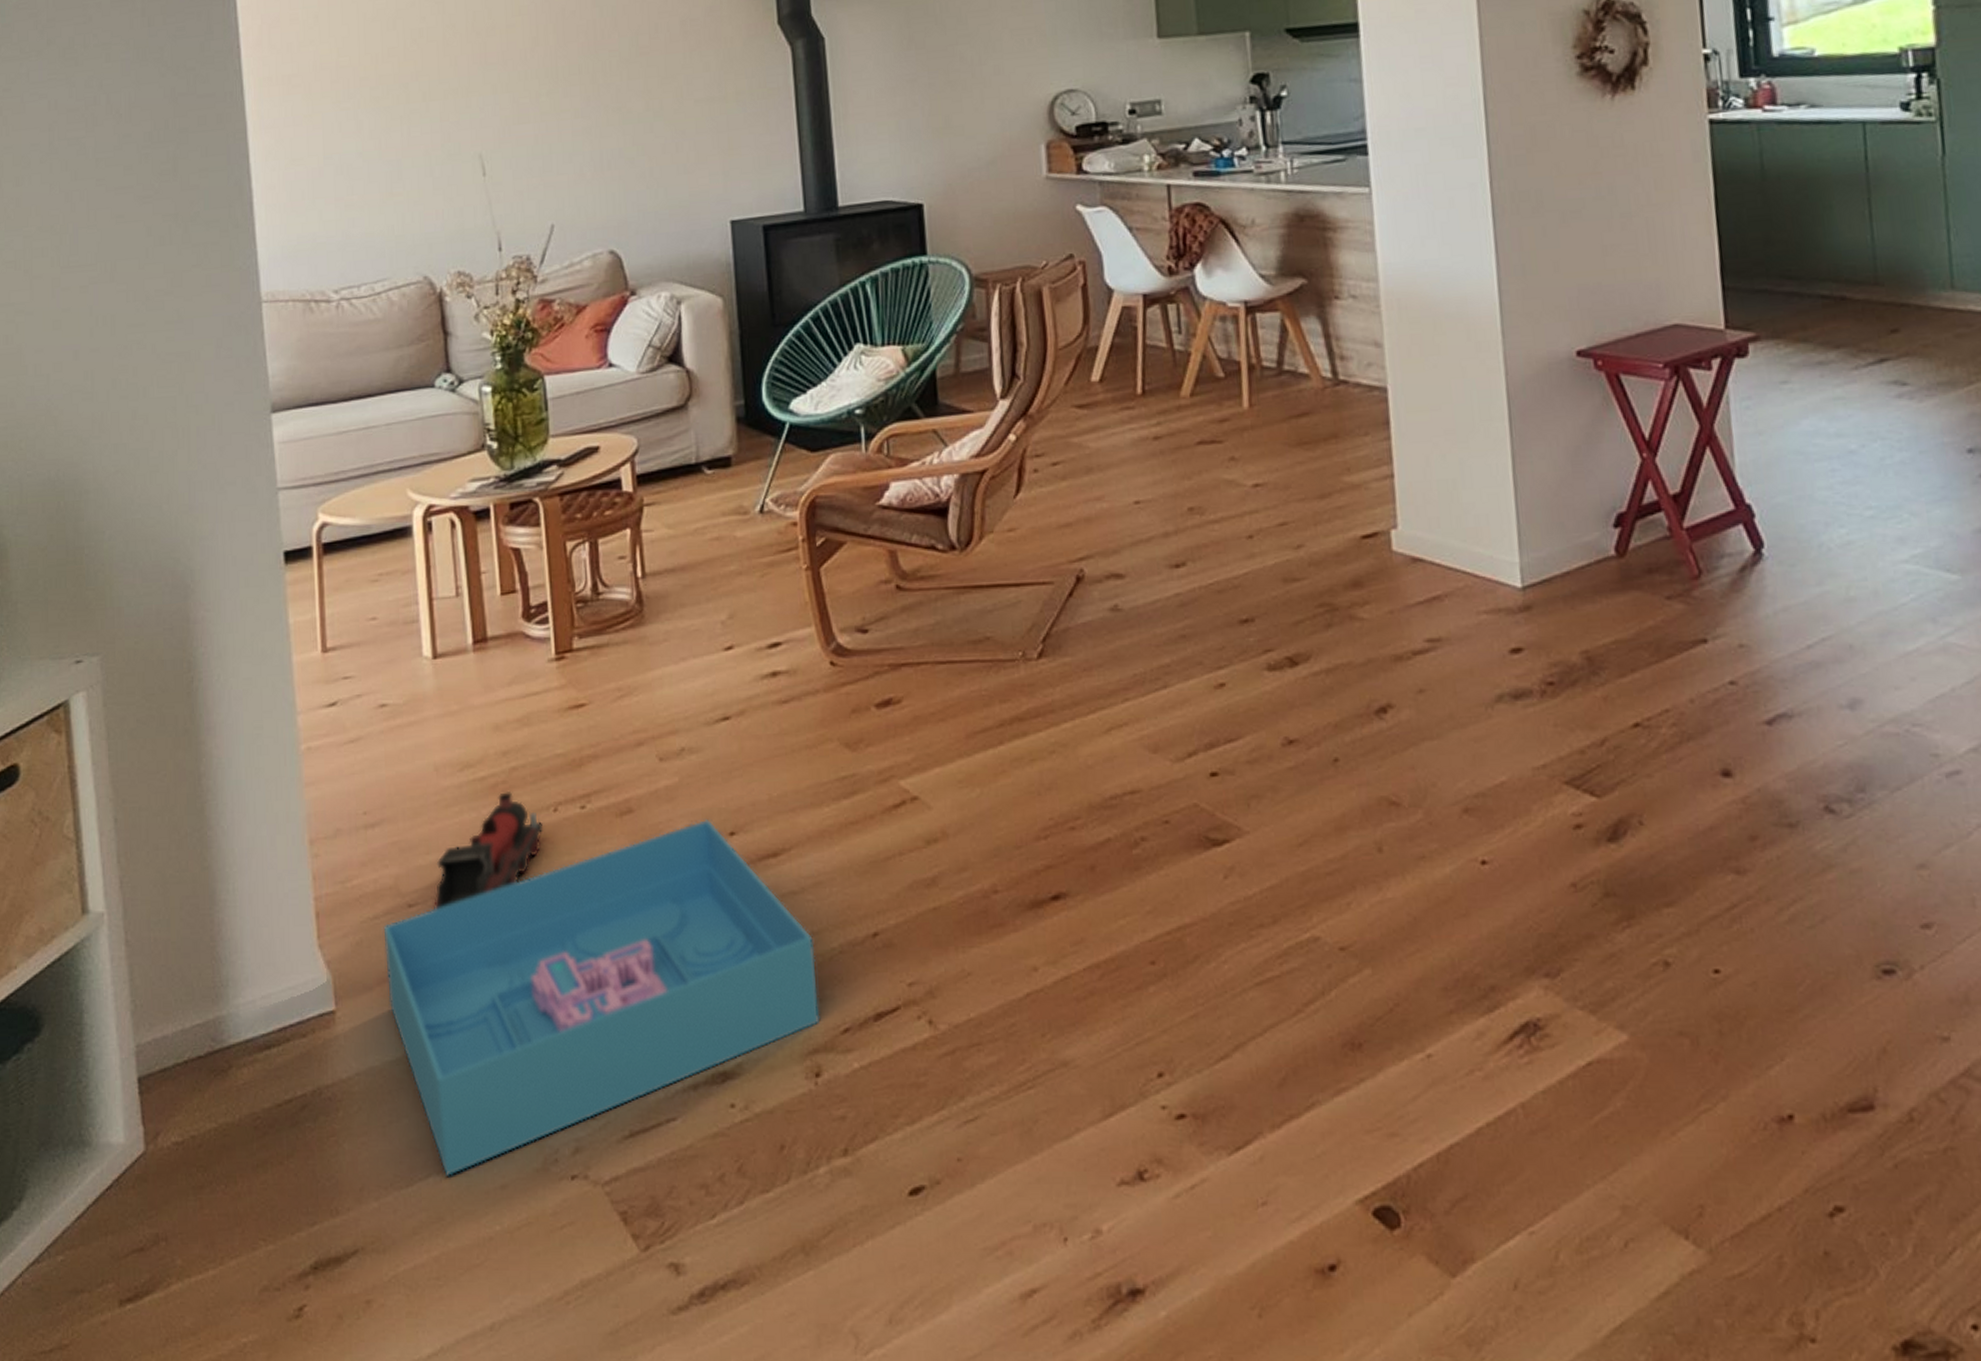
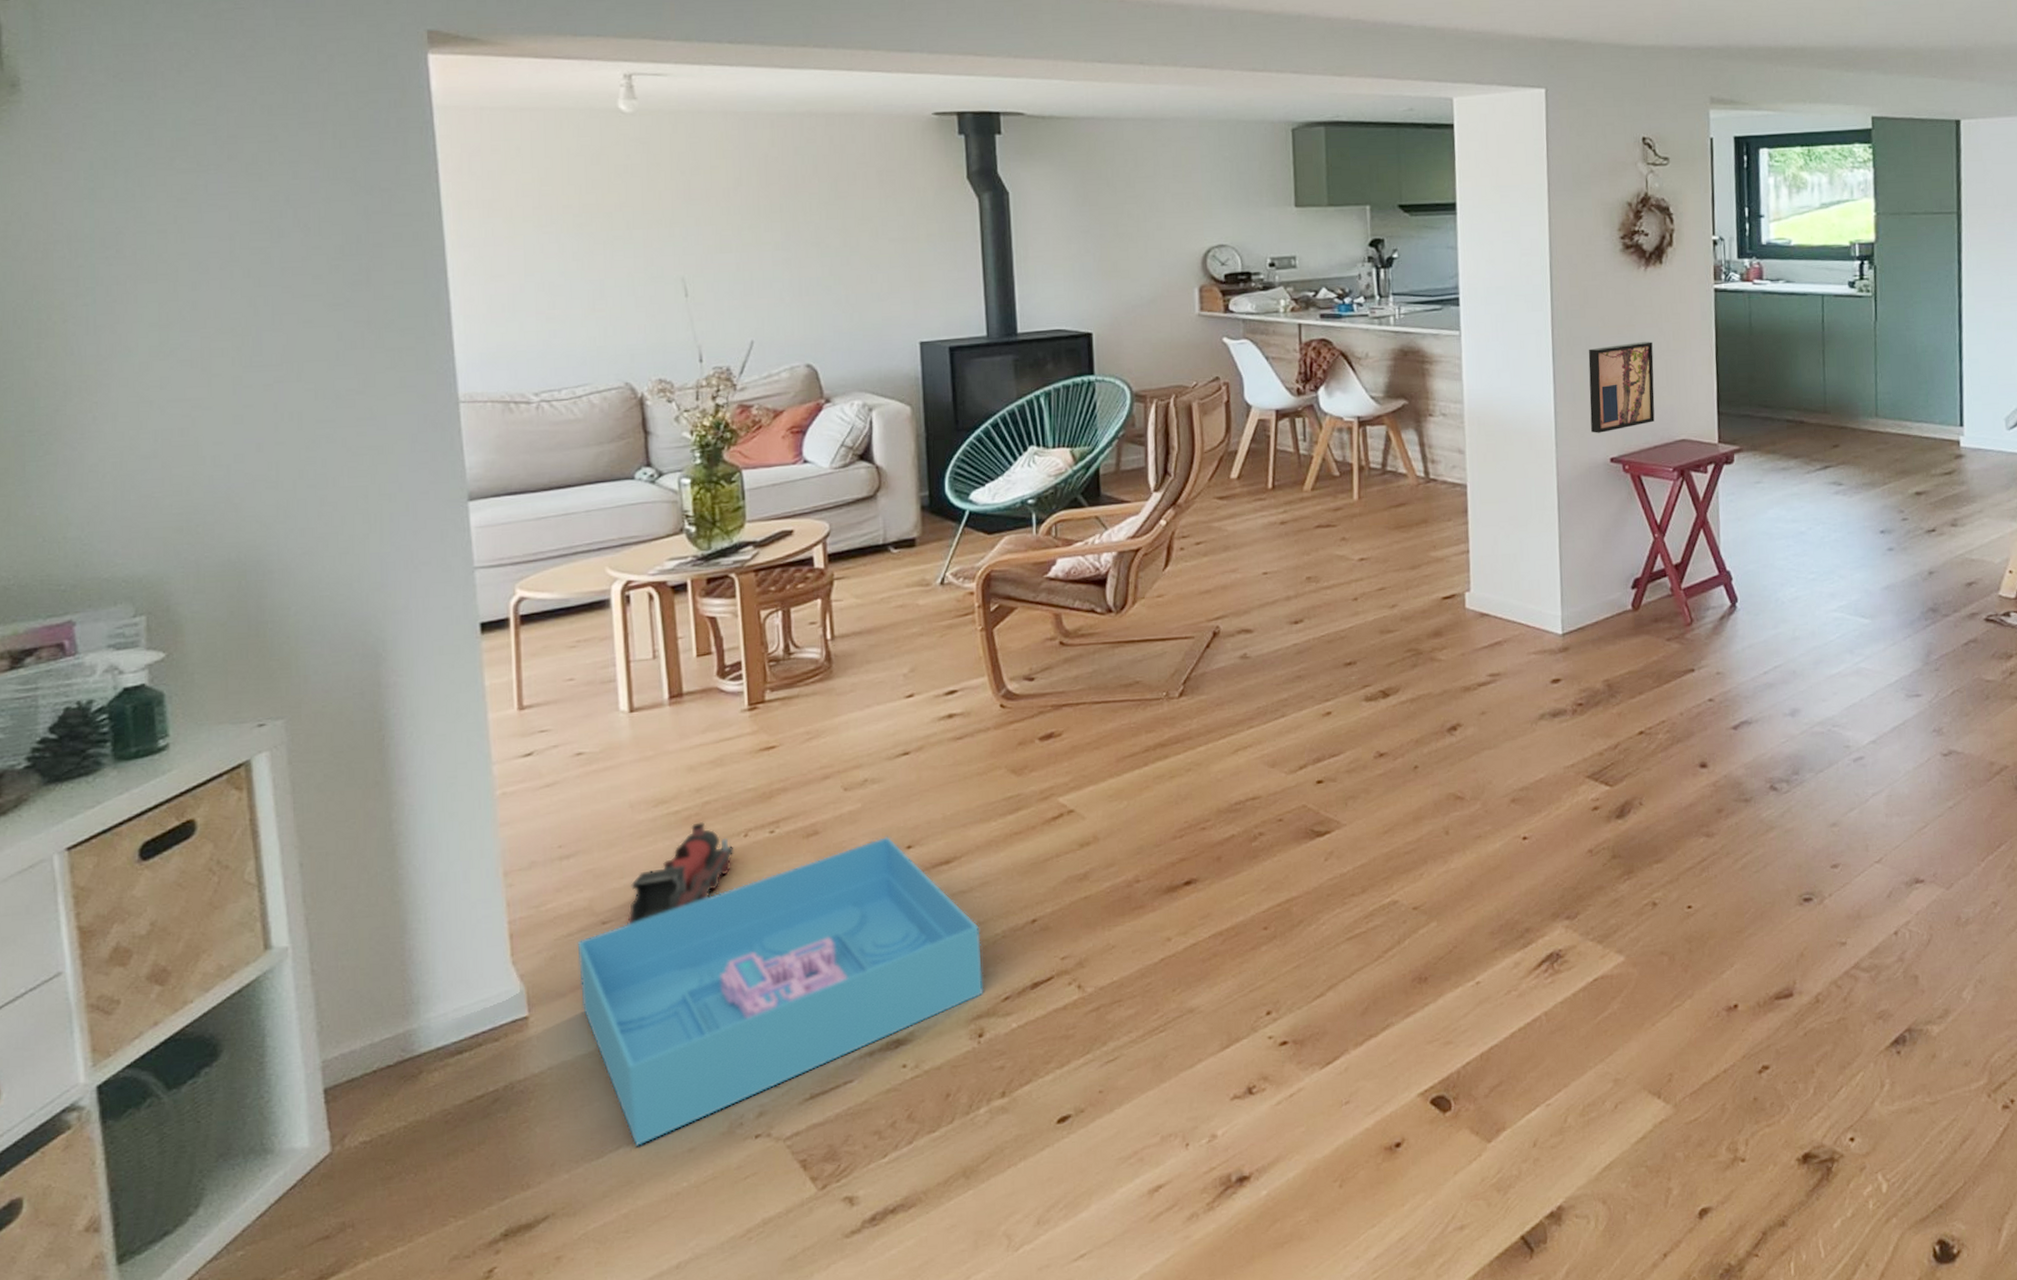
wall art: none [1540,193,1635,318] -> present [1588,341,1655,433]

